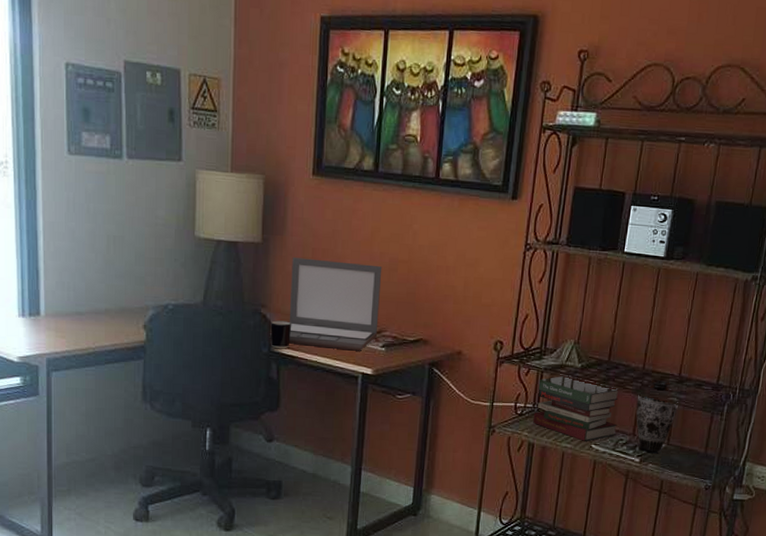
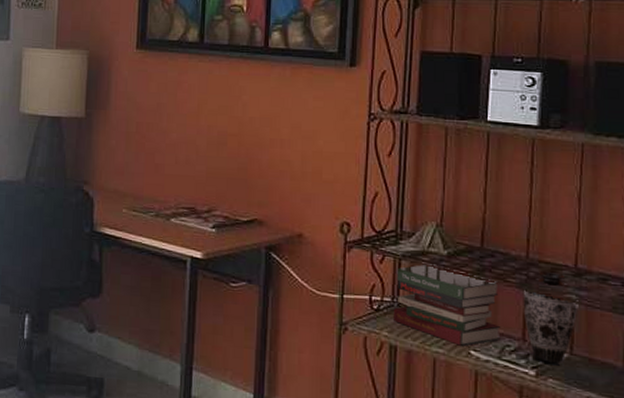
laptop: present [269,257,382,351] -> none [91,132,211,232]
mug: present [270,320,292,349] -> none [93,198,116,229]

